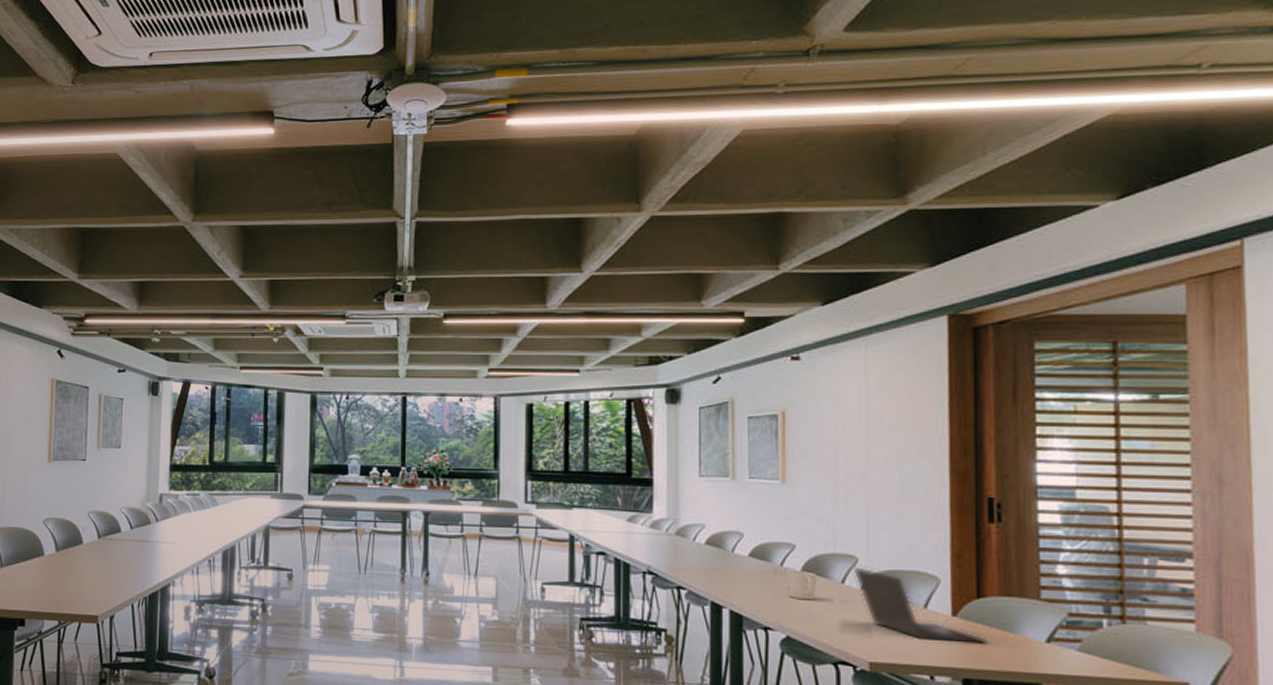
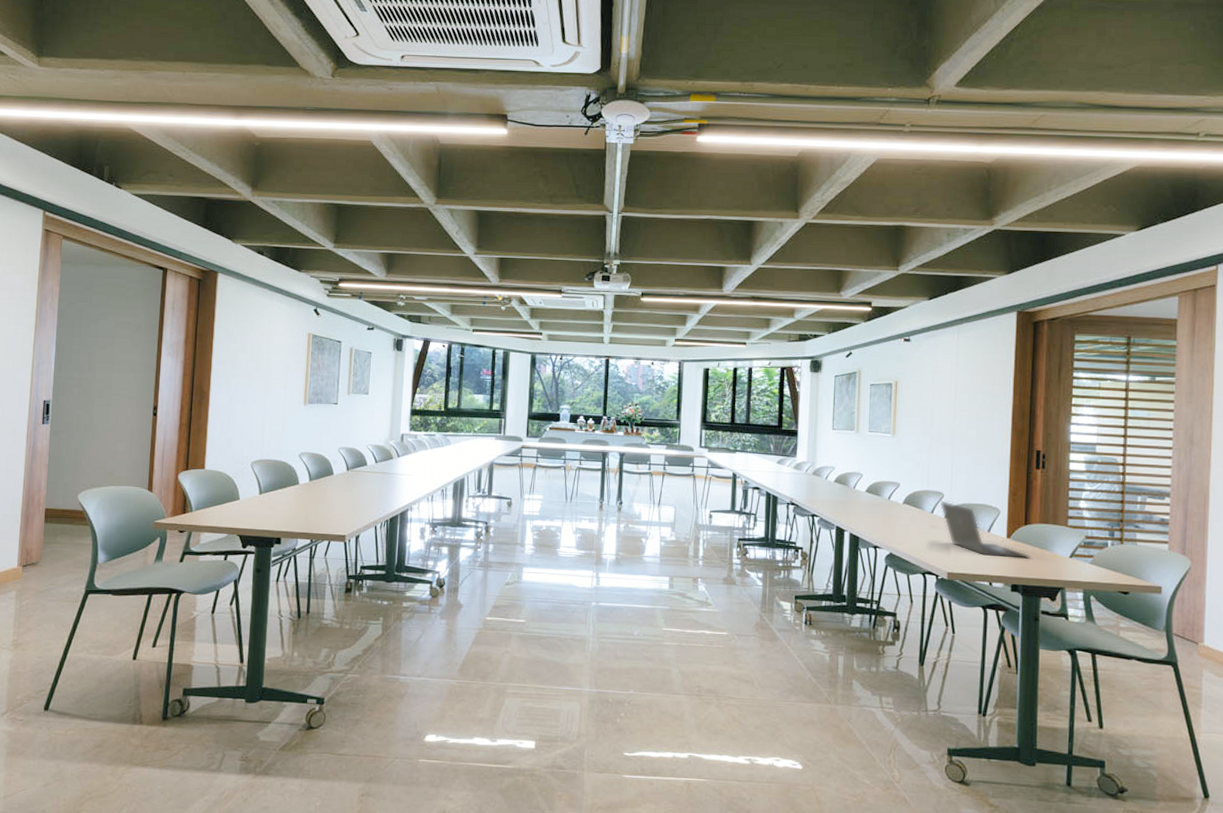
mug: present [787,570,817,601] -> none [892,503,914,526]

